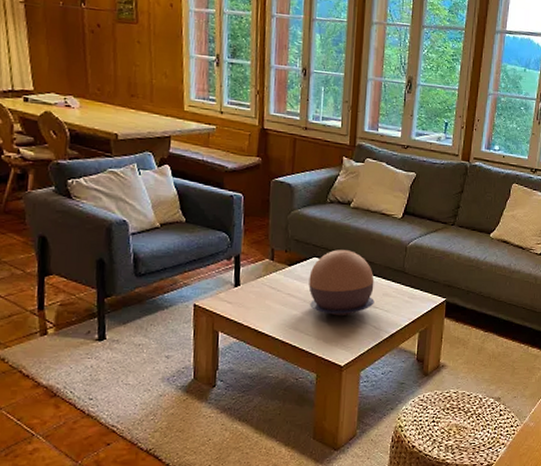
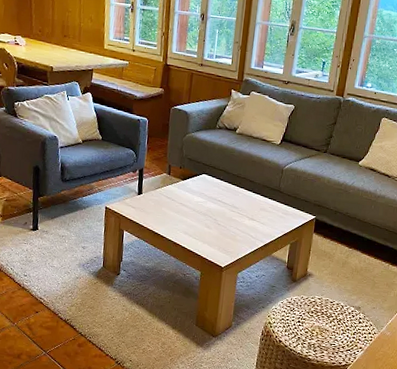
decorative bowl: present [308,249,375,316] -> none [198,168,254,225]

